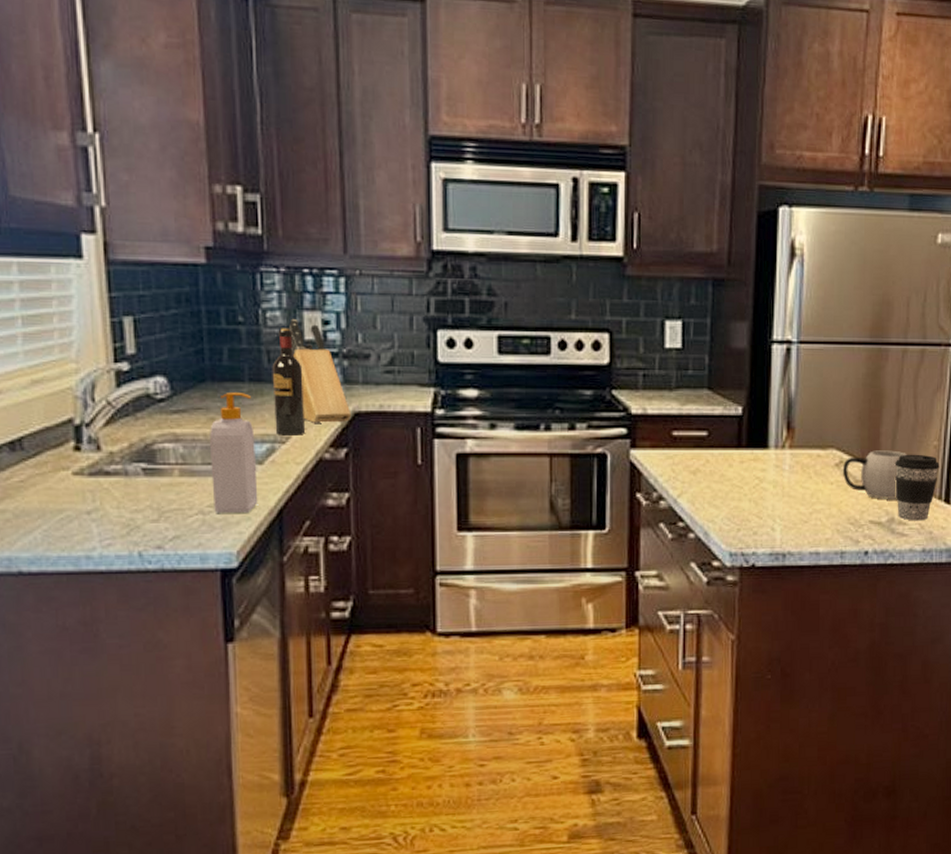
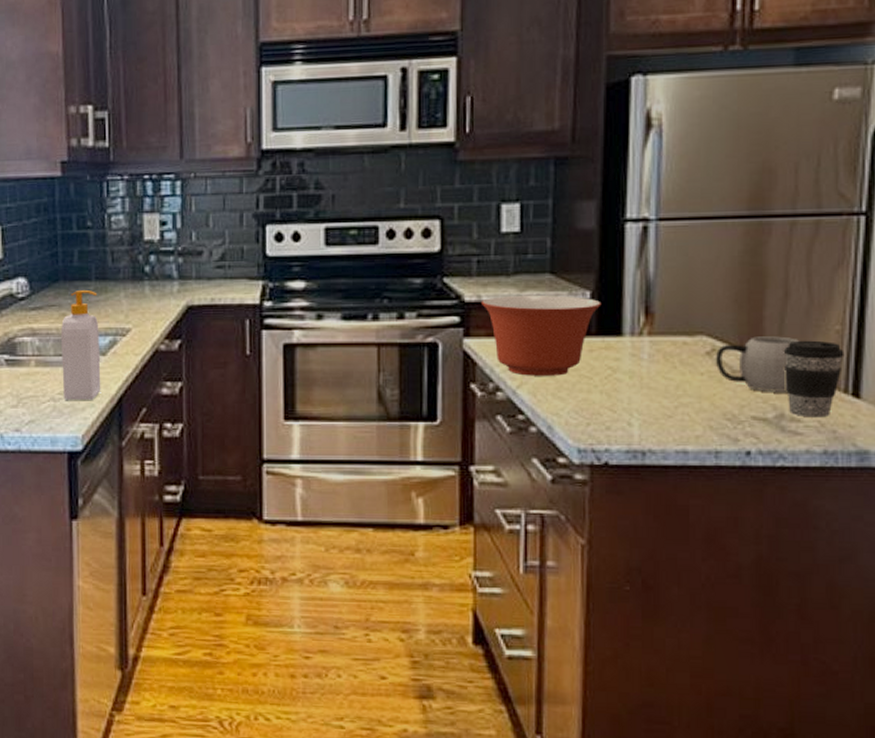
wine bottle: present [272,328,306,435] -> none [115,230,144,329]
knife block: present [288,320,352,424] -> none [130,222,185,318]
mixing bowl: none [646,409,751,486] -> present [480,295,601,376]

